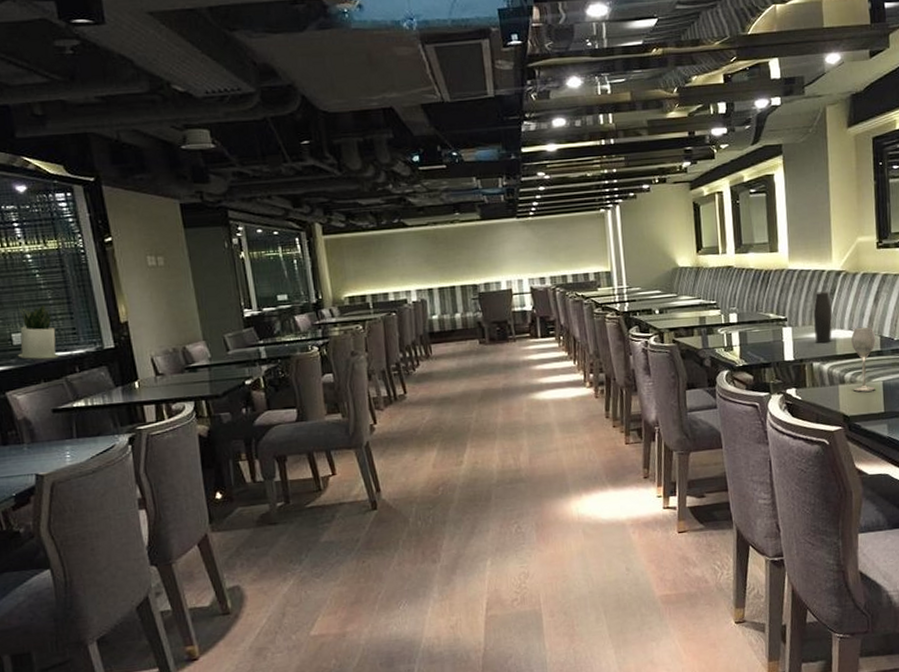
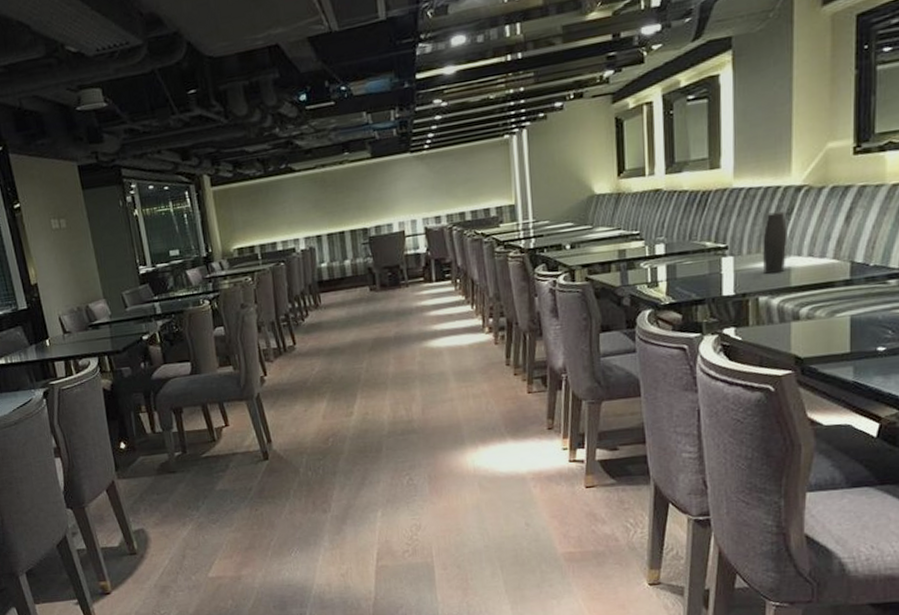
wineglass: present [851,327,876,392] -> none [810,251,845,330]

